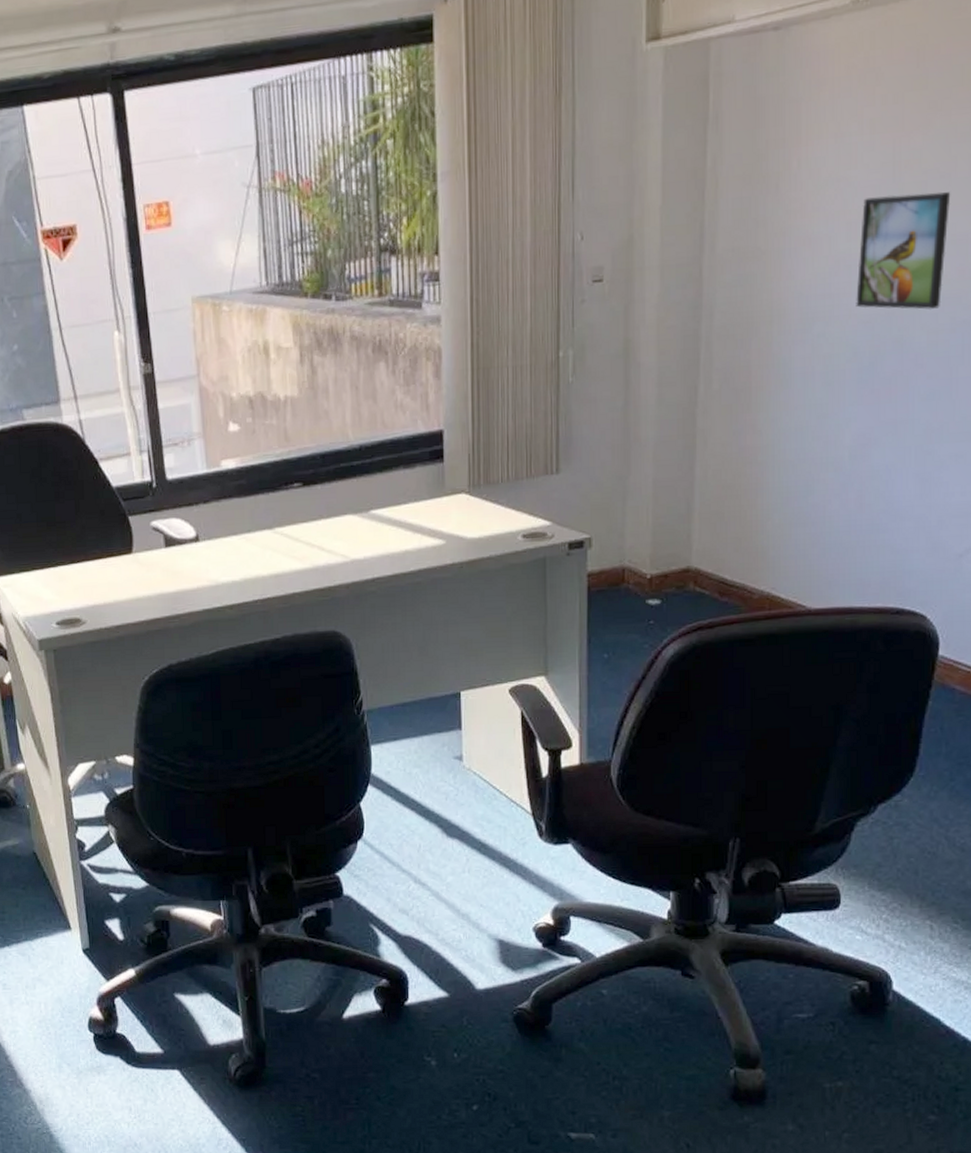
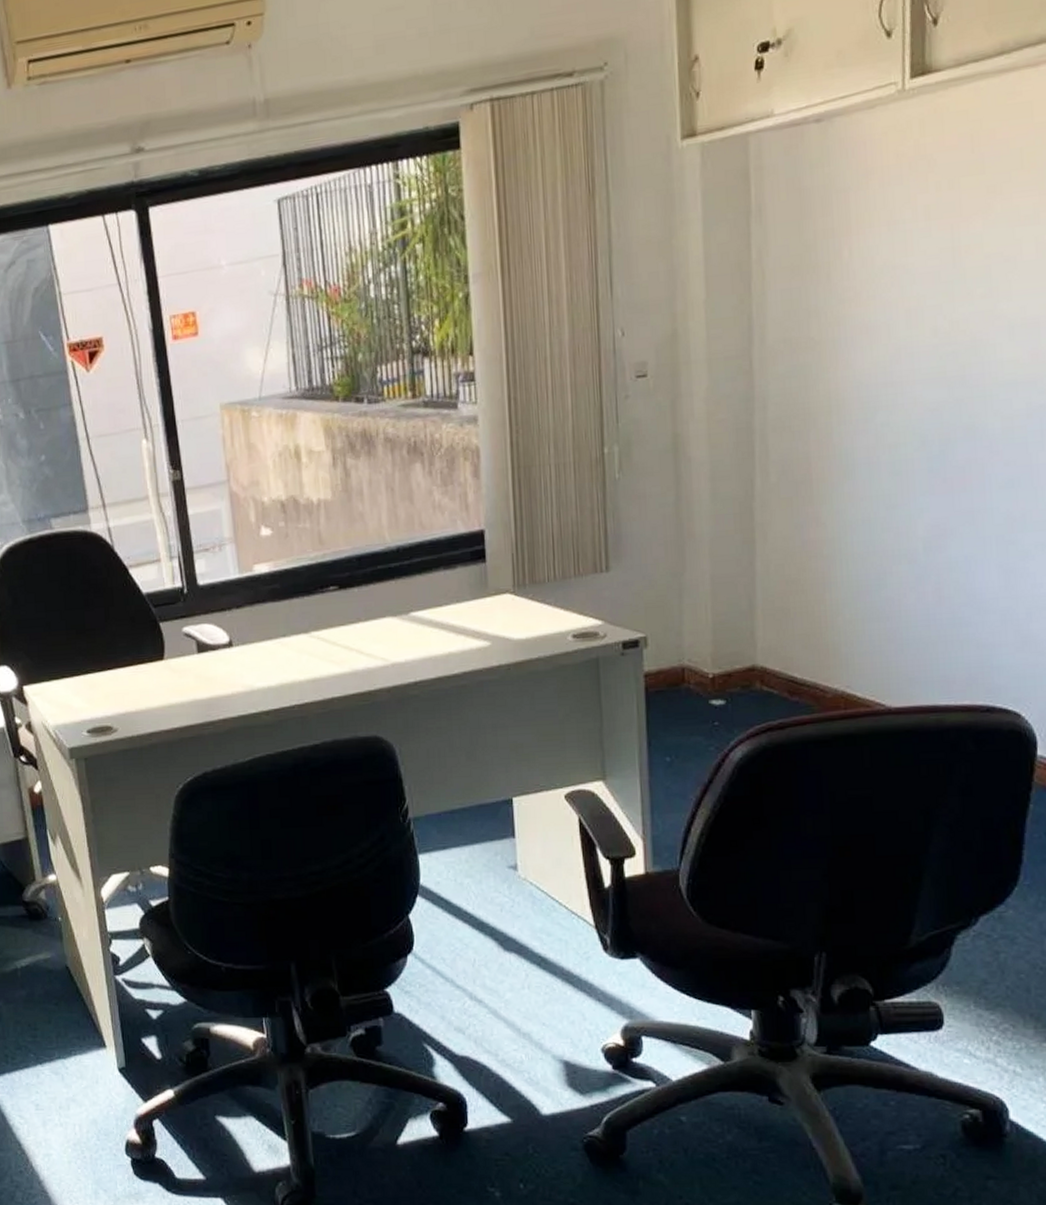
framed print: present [856,191,951,310] -> none [920,275,1018,396]

